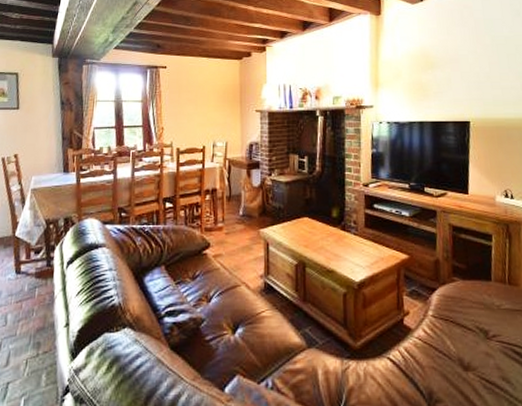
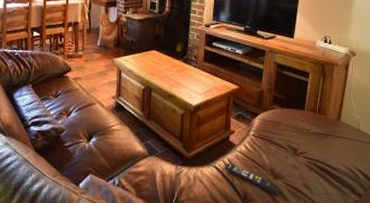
remote control: none [400,352,473,393] -> present [224,162,281,195]

